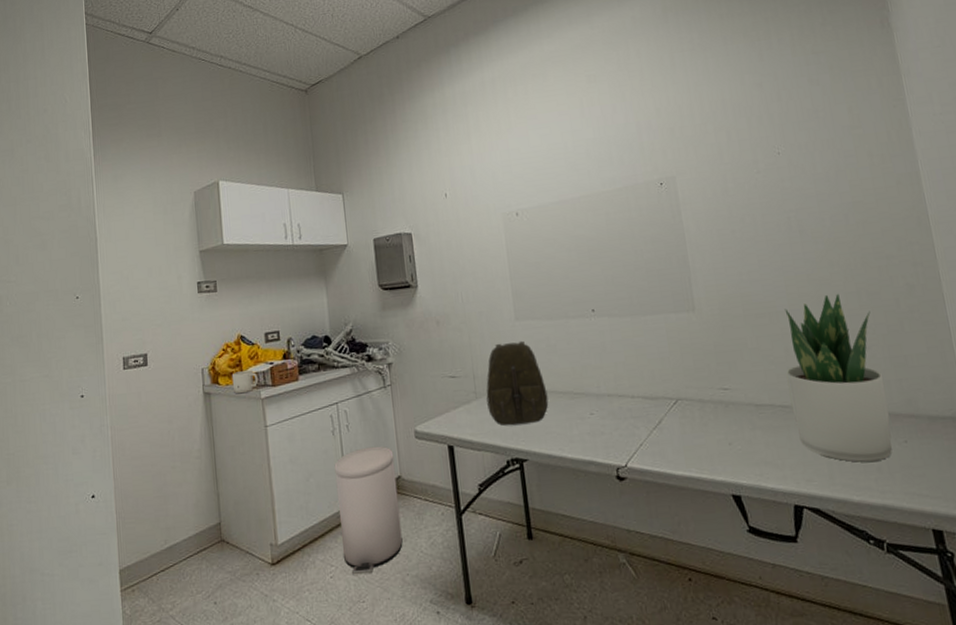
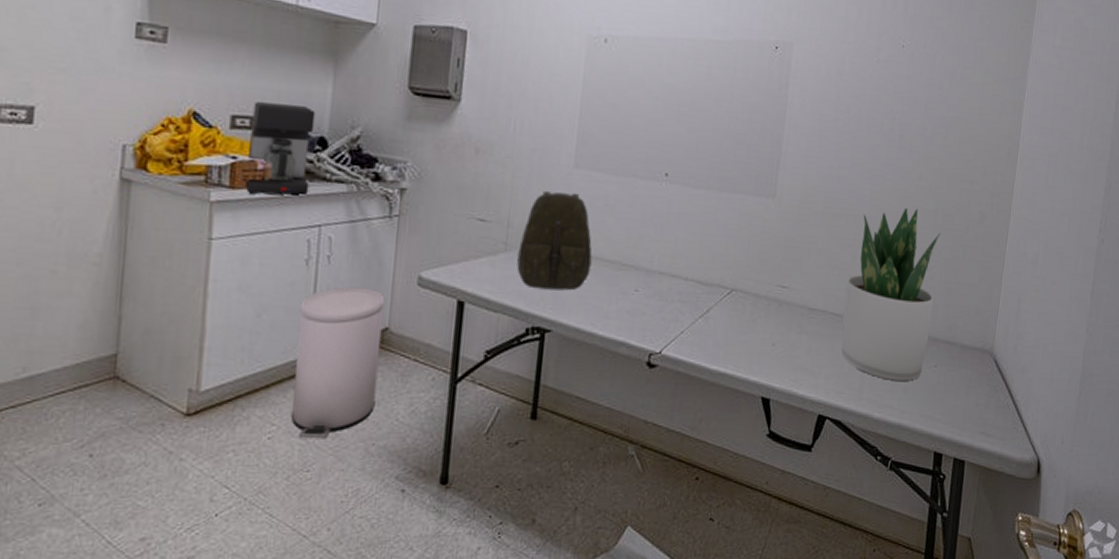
mug: present [231,370,259,394] -> none [168,159,211,190]
coffee maker: none [277,316,325,388] -> present [244,102,316,195]

